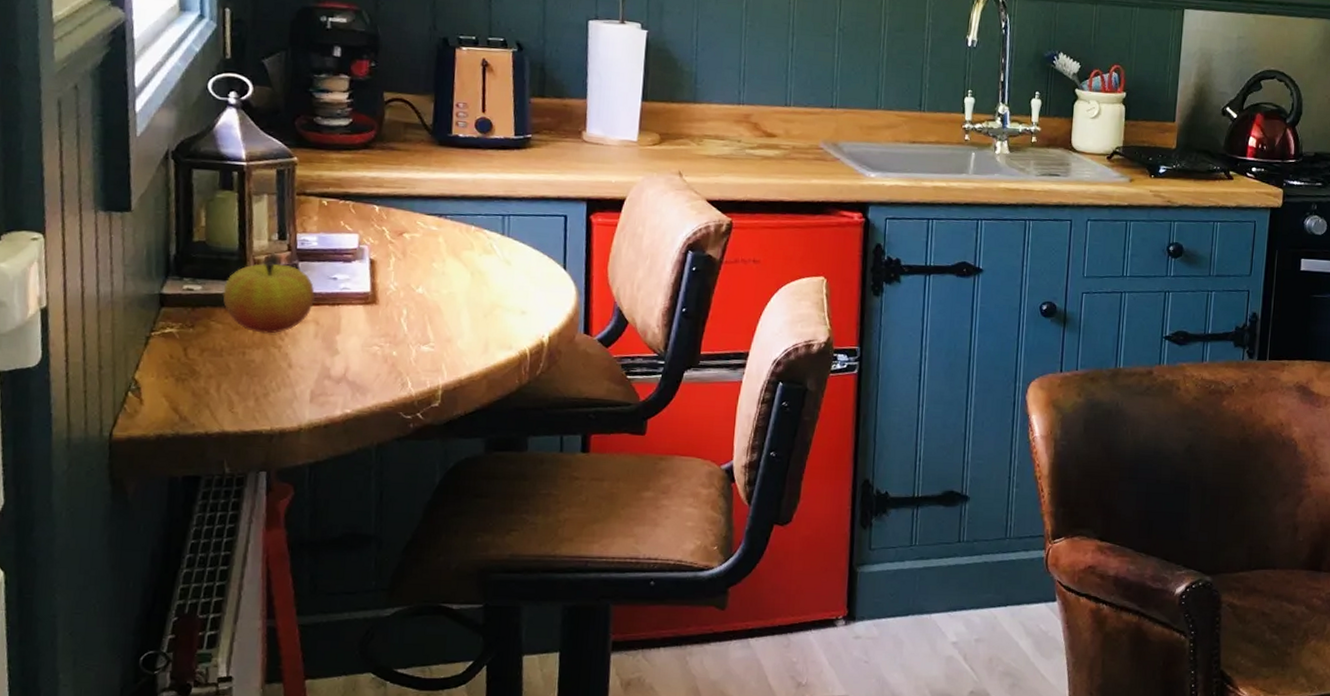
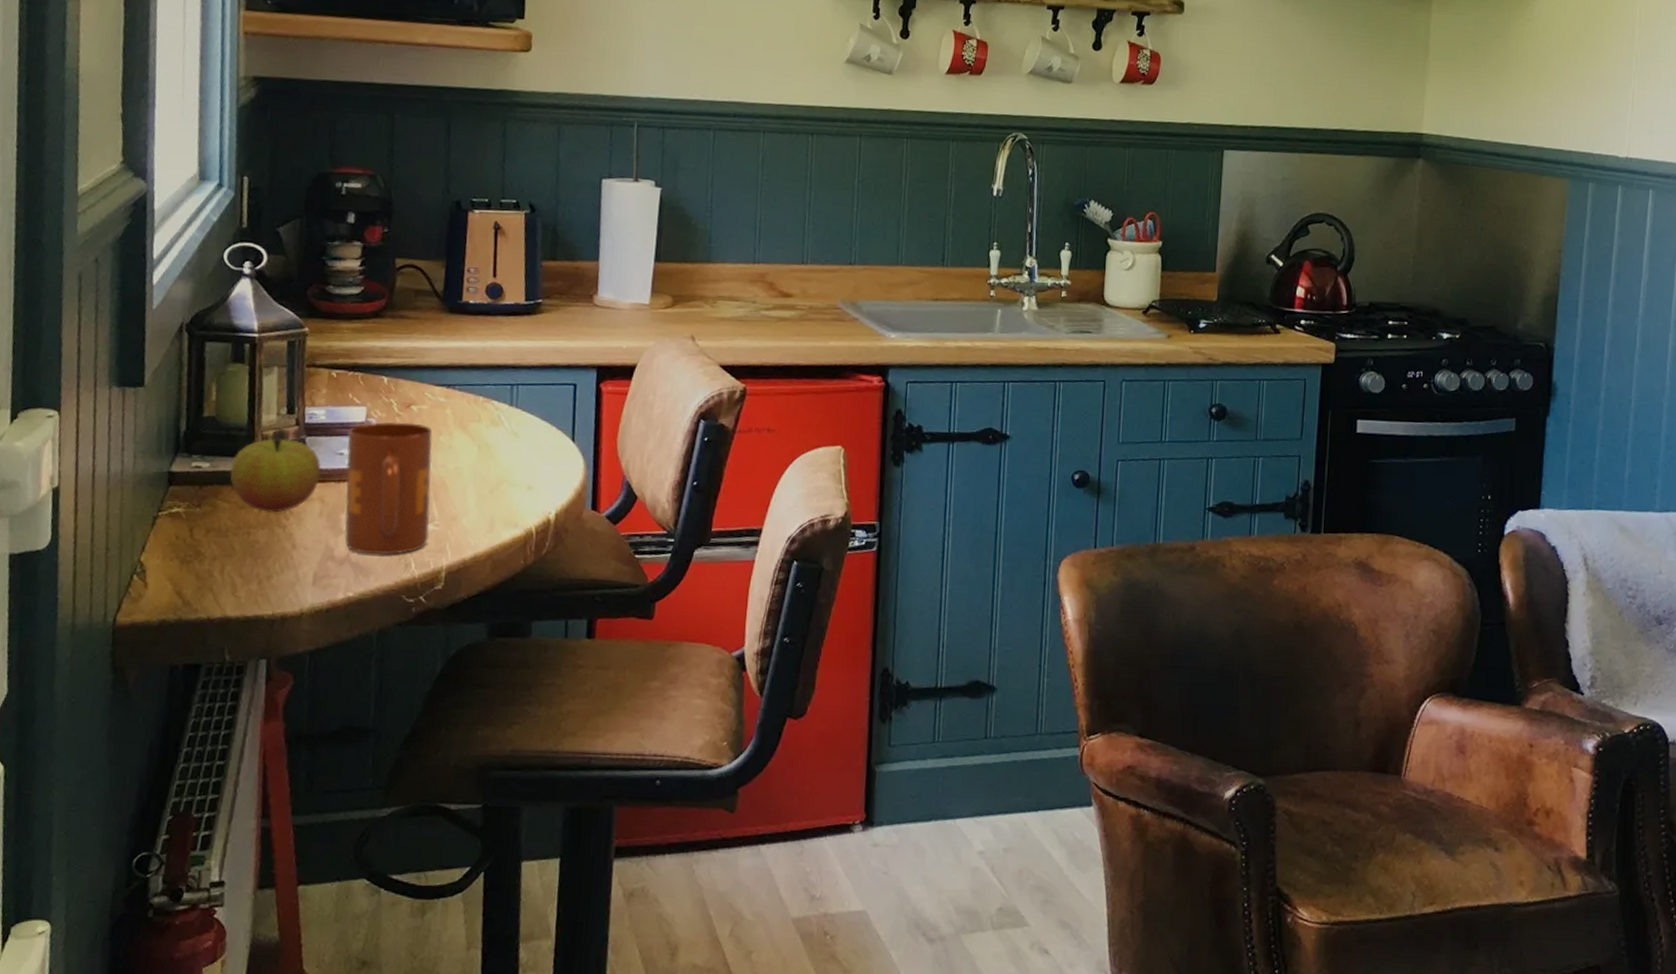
mug: none [340,248,426,375] -> present [344,421,433,555]

